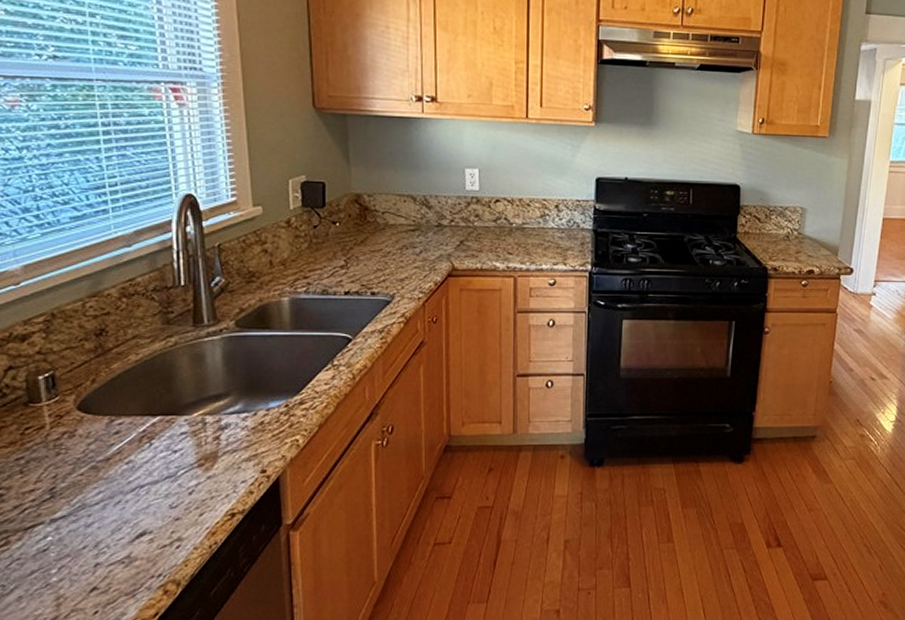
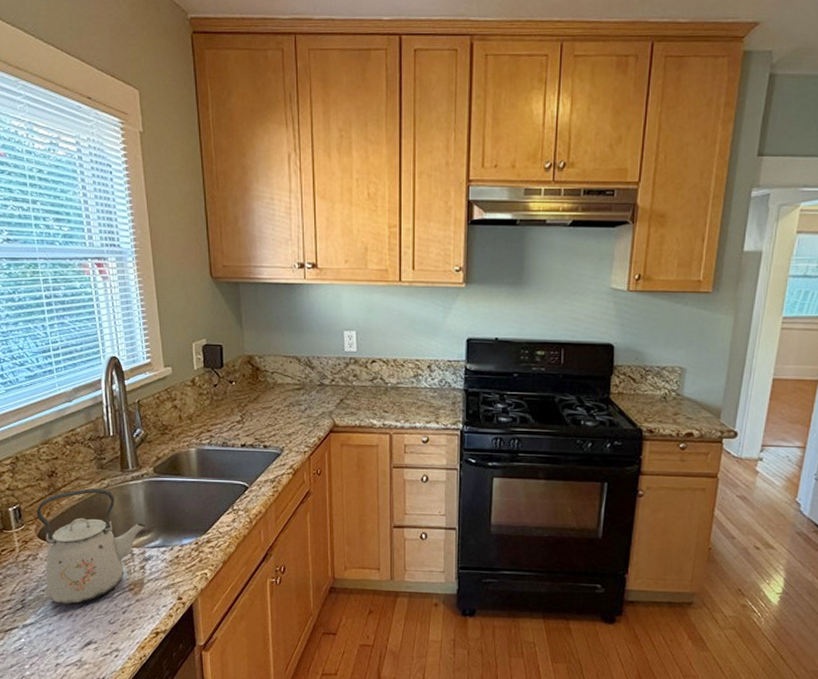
kettle: none [77,348,225,489] -> present [36,488,147,604]

